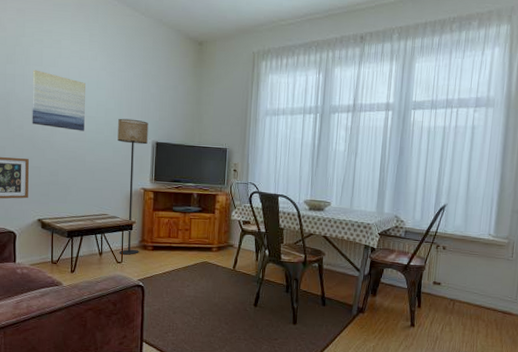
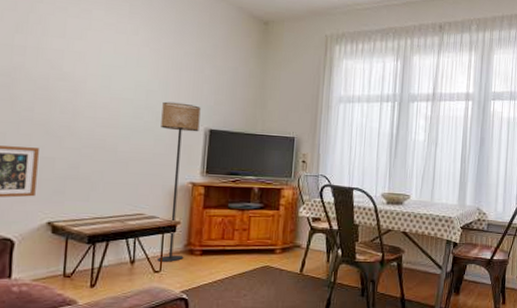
wall art: present [32,69,85,131] -> none [46,42,122,116]

